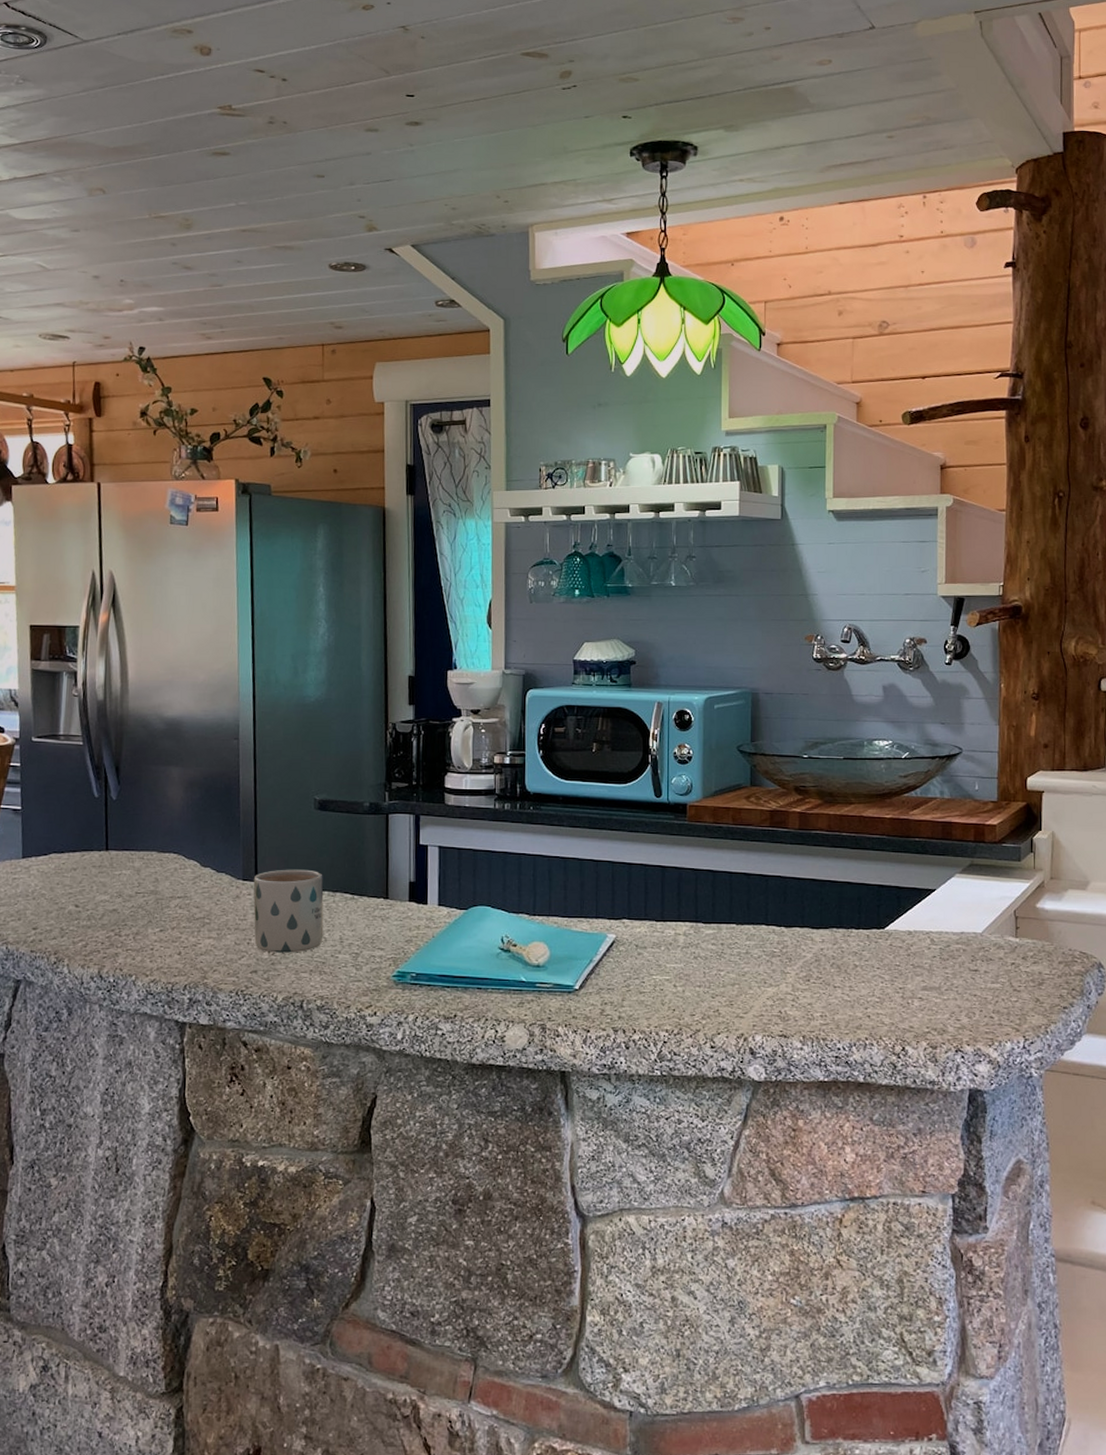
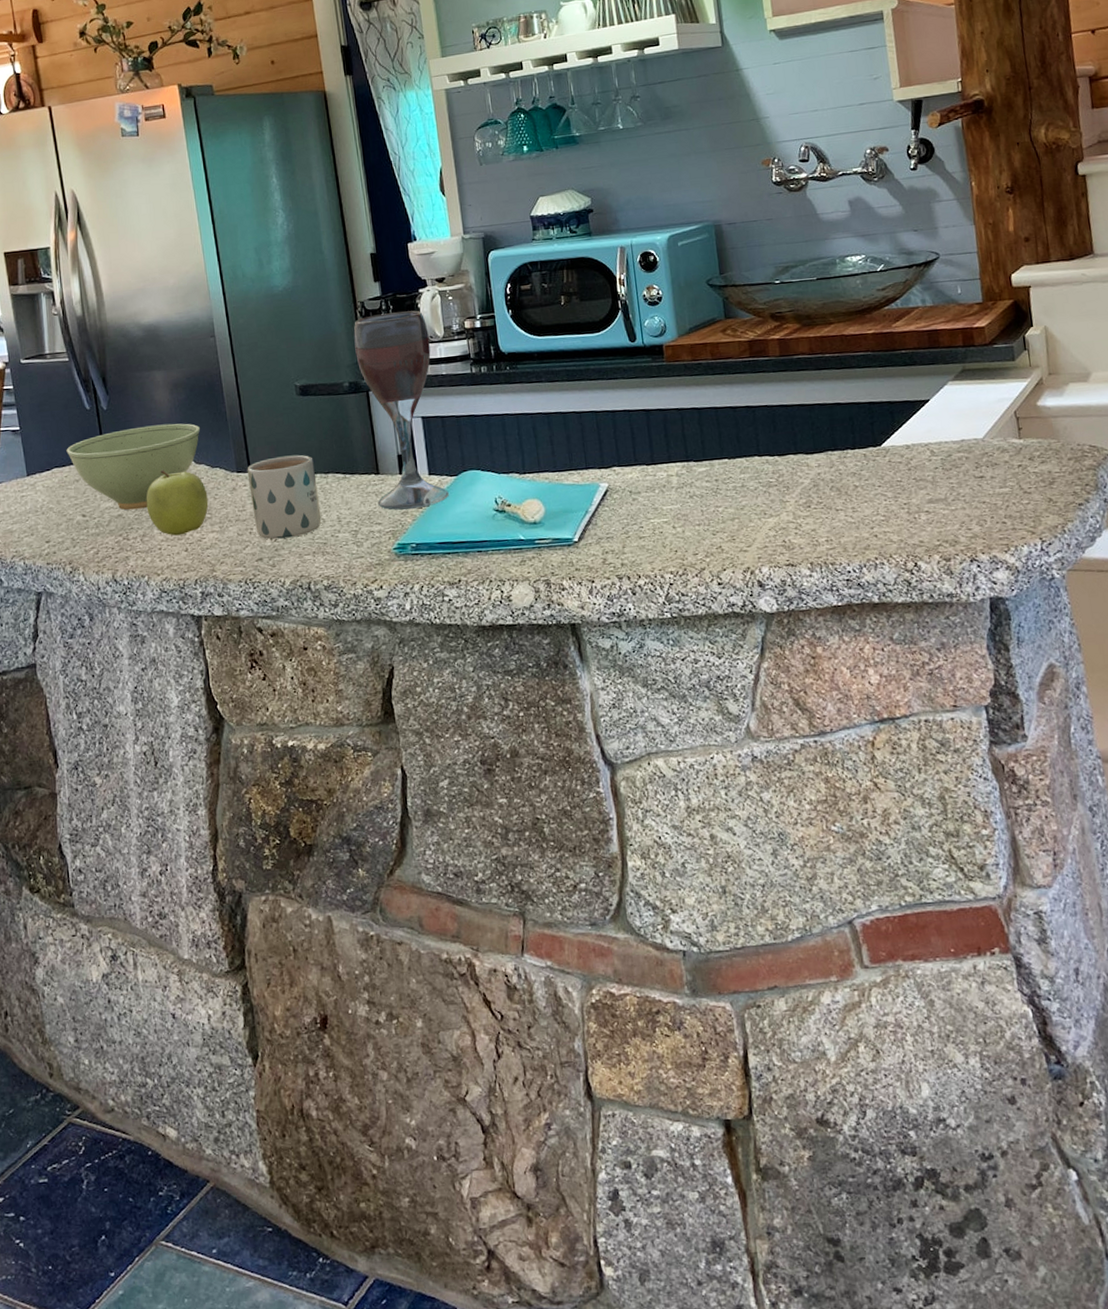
bowl: none [67,821,211,906] -> present [66,423,201,510]
fruit: none [144,868,209,938] -> present [146,470,209,536]
cup: none [380,738,457,939] -> present [353,310,450,511]

